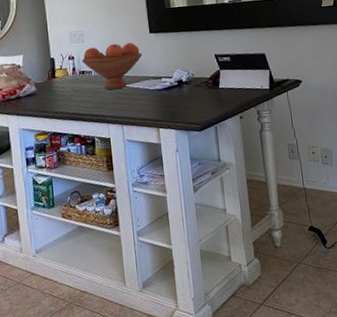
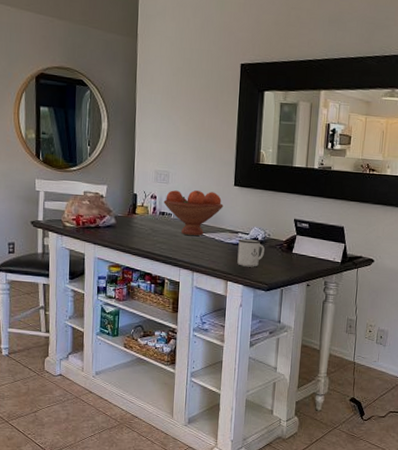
mug: none [163,81,191,111] -> present [237,239,265,267]

